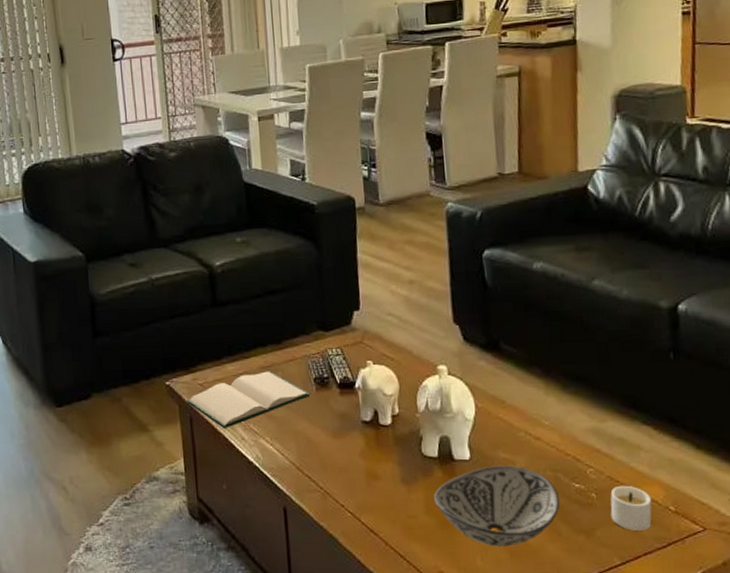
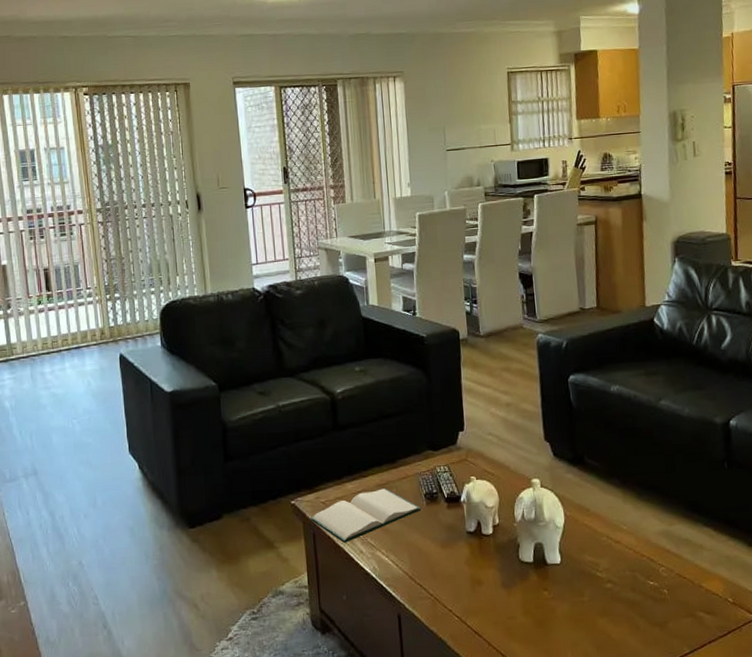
decorative bowl: present [433,465,560,547] -> none [529,567,638,642]
candle: present [610,485,652,531] -> none [679,581,714,622]

